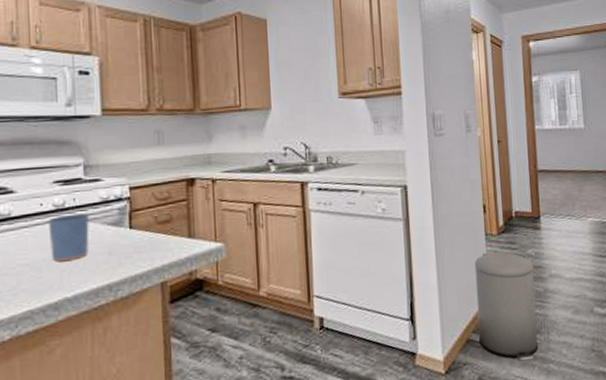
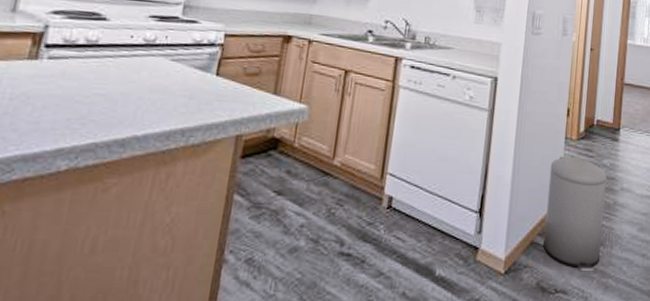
mug: present [48,213,89,262] -> none [130,50,178,99]

